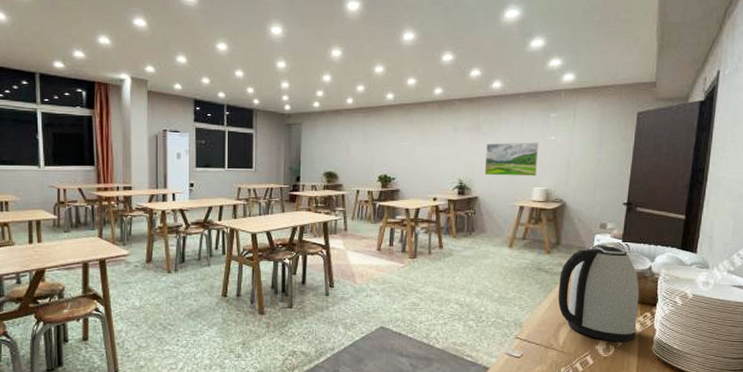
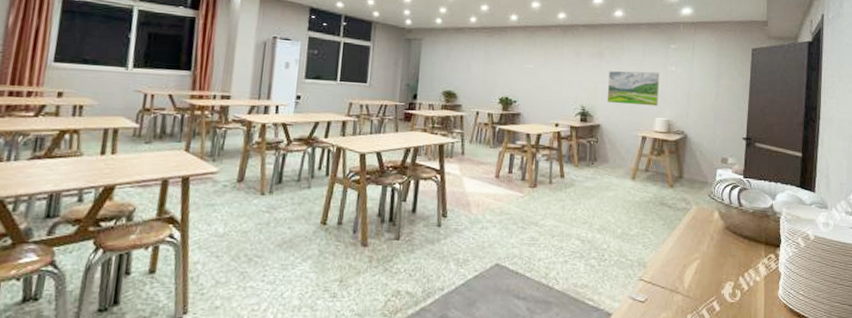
kettle: present [558,244,640,342] -> none [682,180,763,287]

